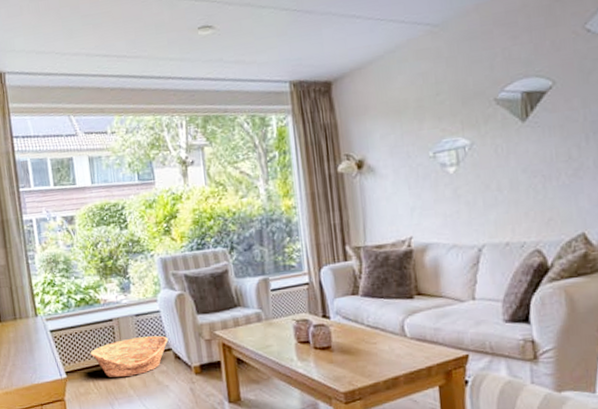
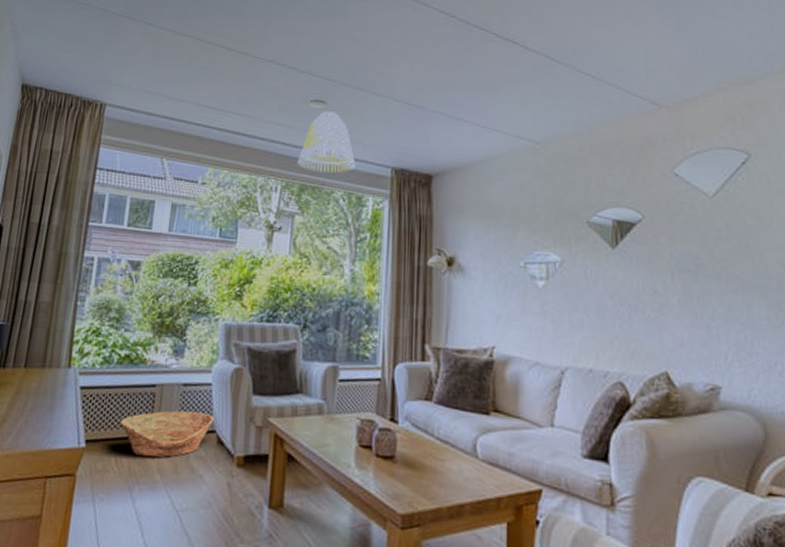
lamp shade: none [197,35,254,101] -> present [298,111,356,173]

